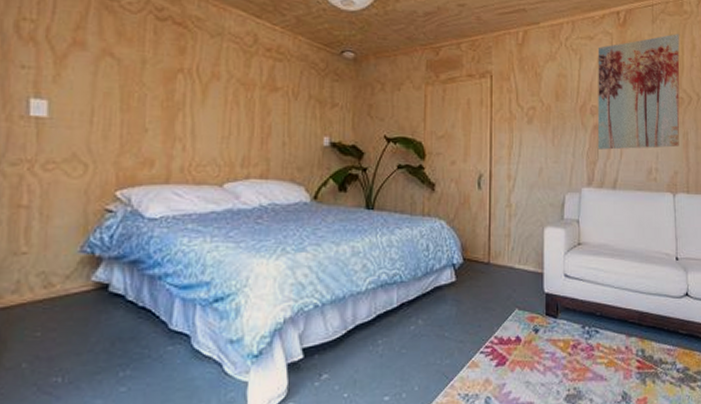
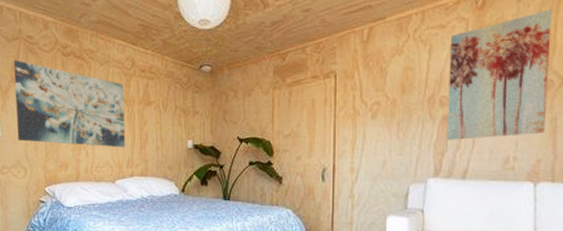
wall art: none [75,17,242,142] -> present [13,60,126,148]

